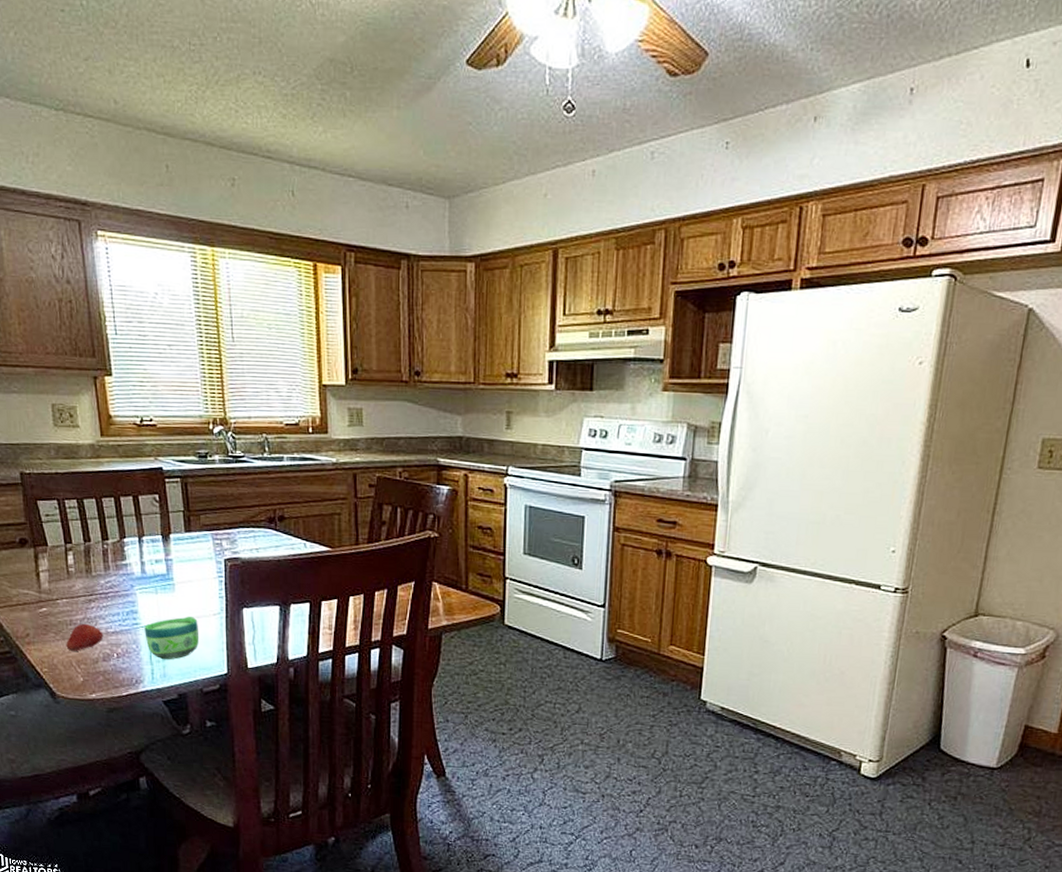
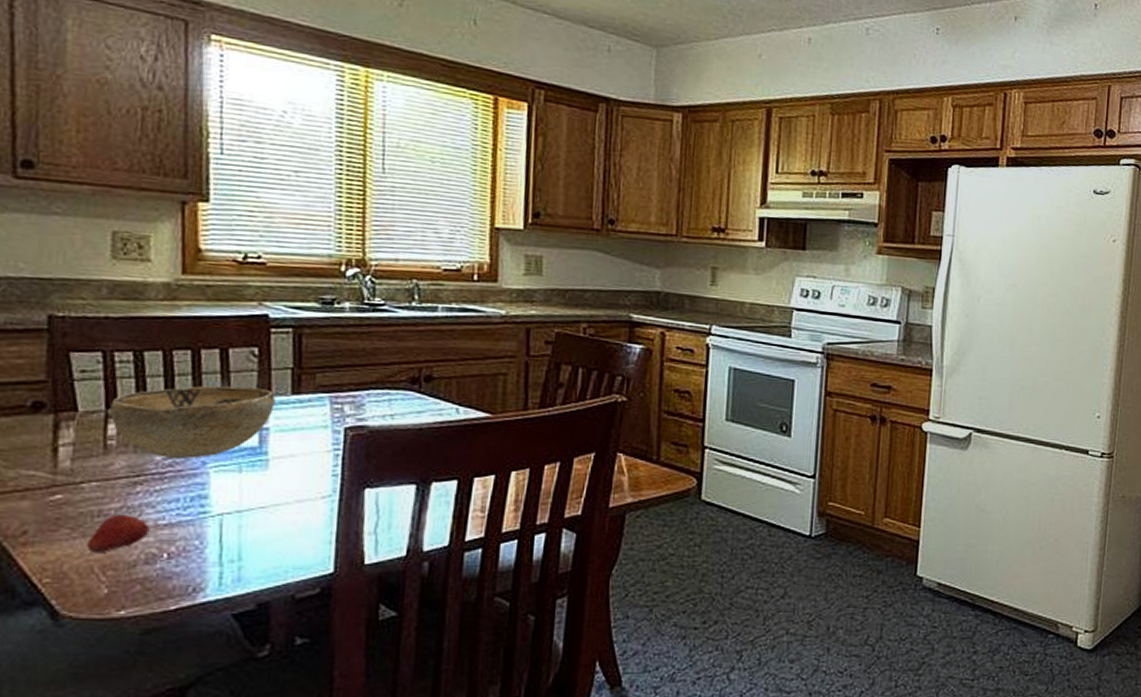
decorative bowl: none [67,526,174,583] -> present [110,386,275,460]
cup: present [144,616,200,660] -> none [215,501,299,559]

